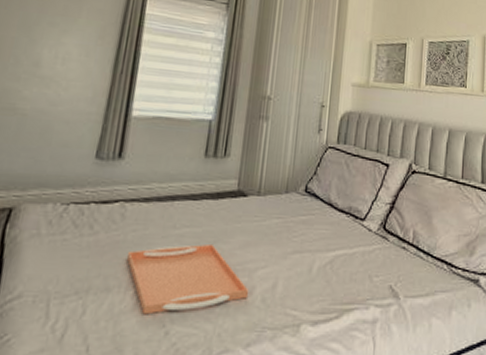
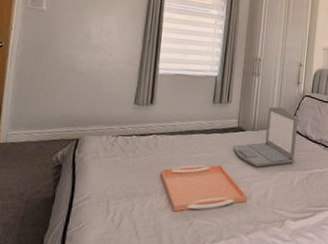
laptop: none [229,162,319,248] -> present [232,107,298,167]

